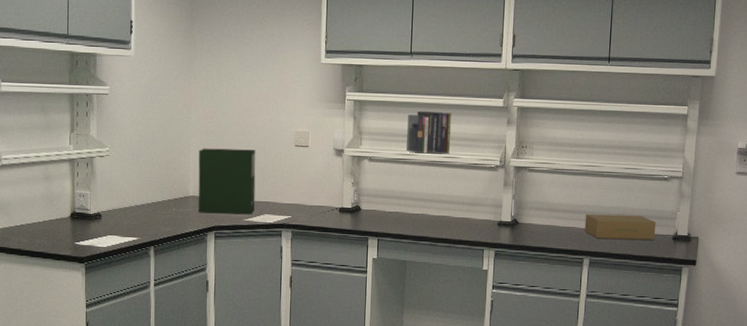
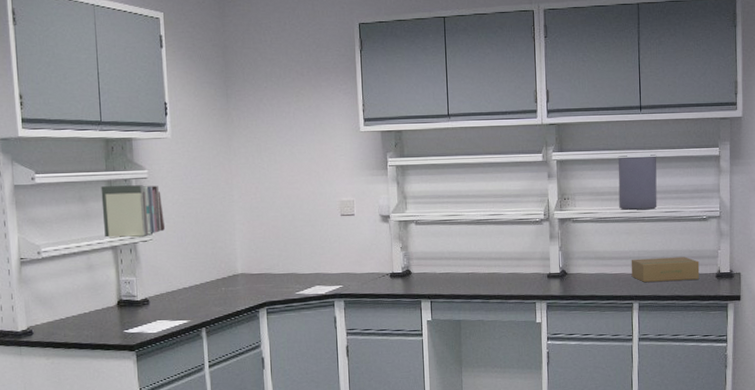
books: none [62,99,123,151] -> present [101,185,166,238]
binder: present [198,148,256,215] -> none [244,222,305,290]
books: present [406,111,452,155] -> none [450,171,495,213]
container: none [578,107,622,165] -> present [618,154,657,211]

